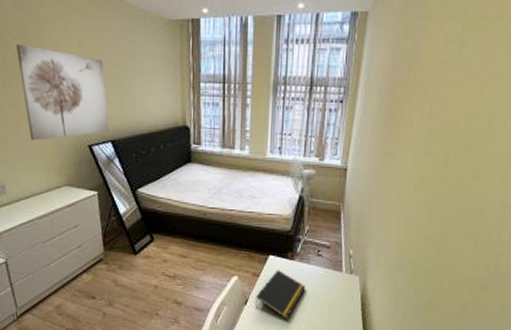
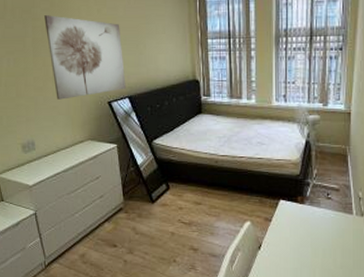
notepad: present [256,270,305,320] -> none [269,214,317,264]

